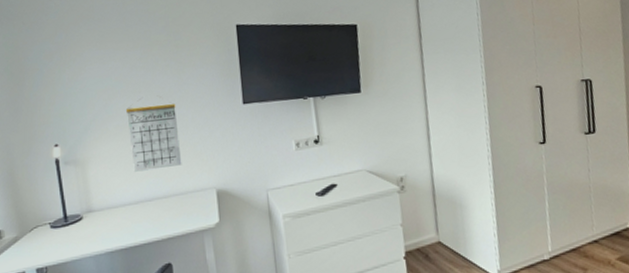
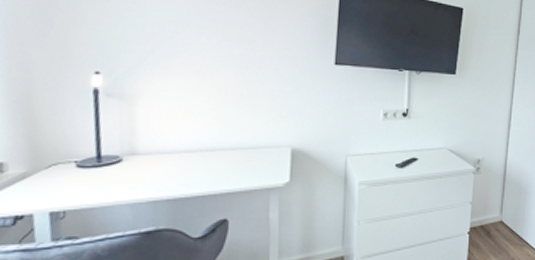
calendar: present [125,103,182,172] -> none [195,44,258,119]

